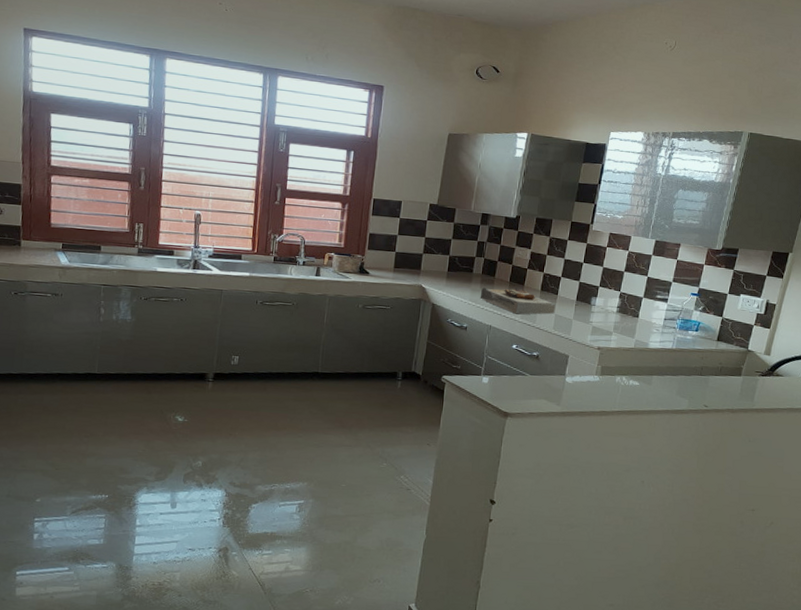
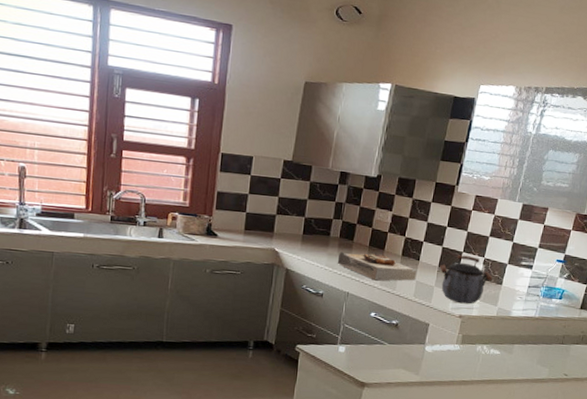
kettle: none [577,289,629,337] -> present [440,255,493,304]

